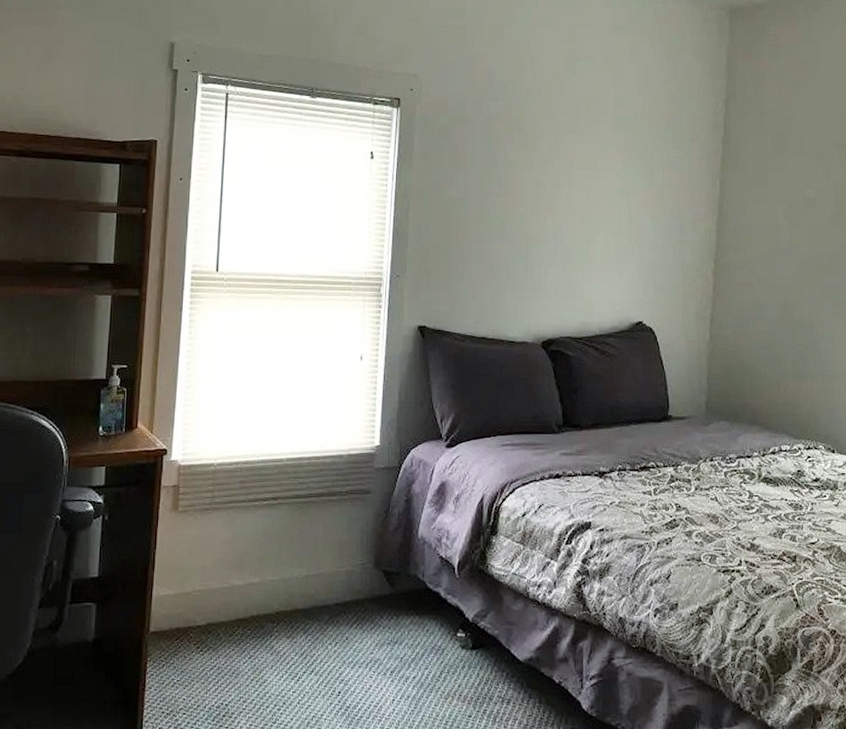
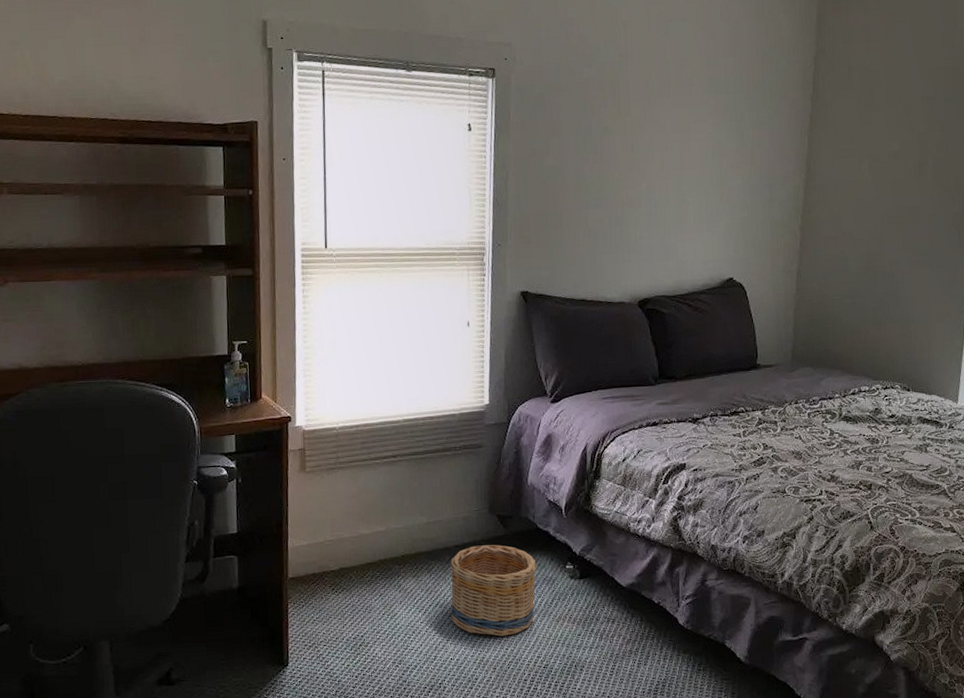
basket: none [327,605,424,714] -> present [450,545,537,637]

